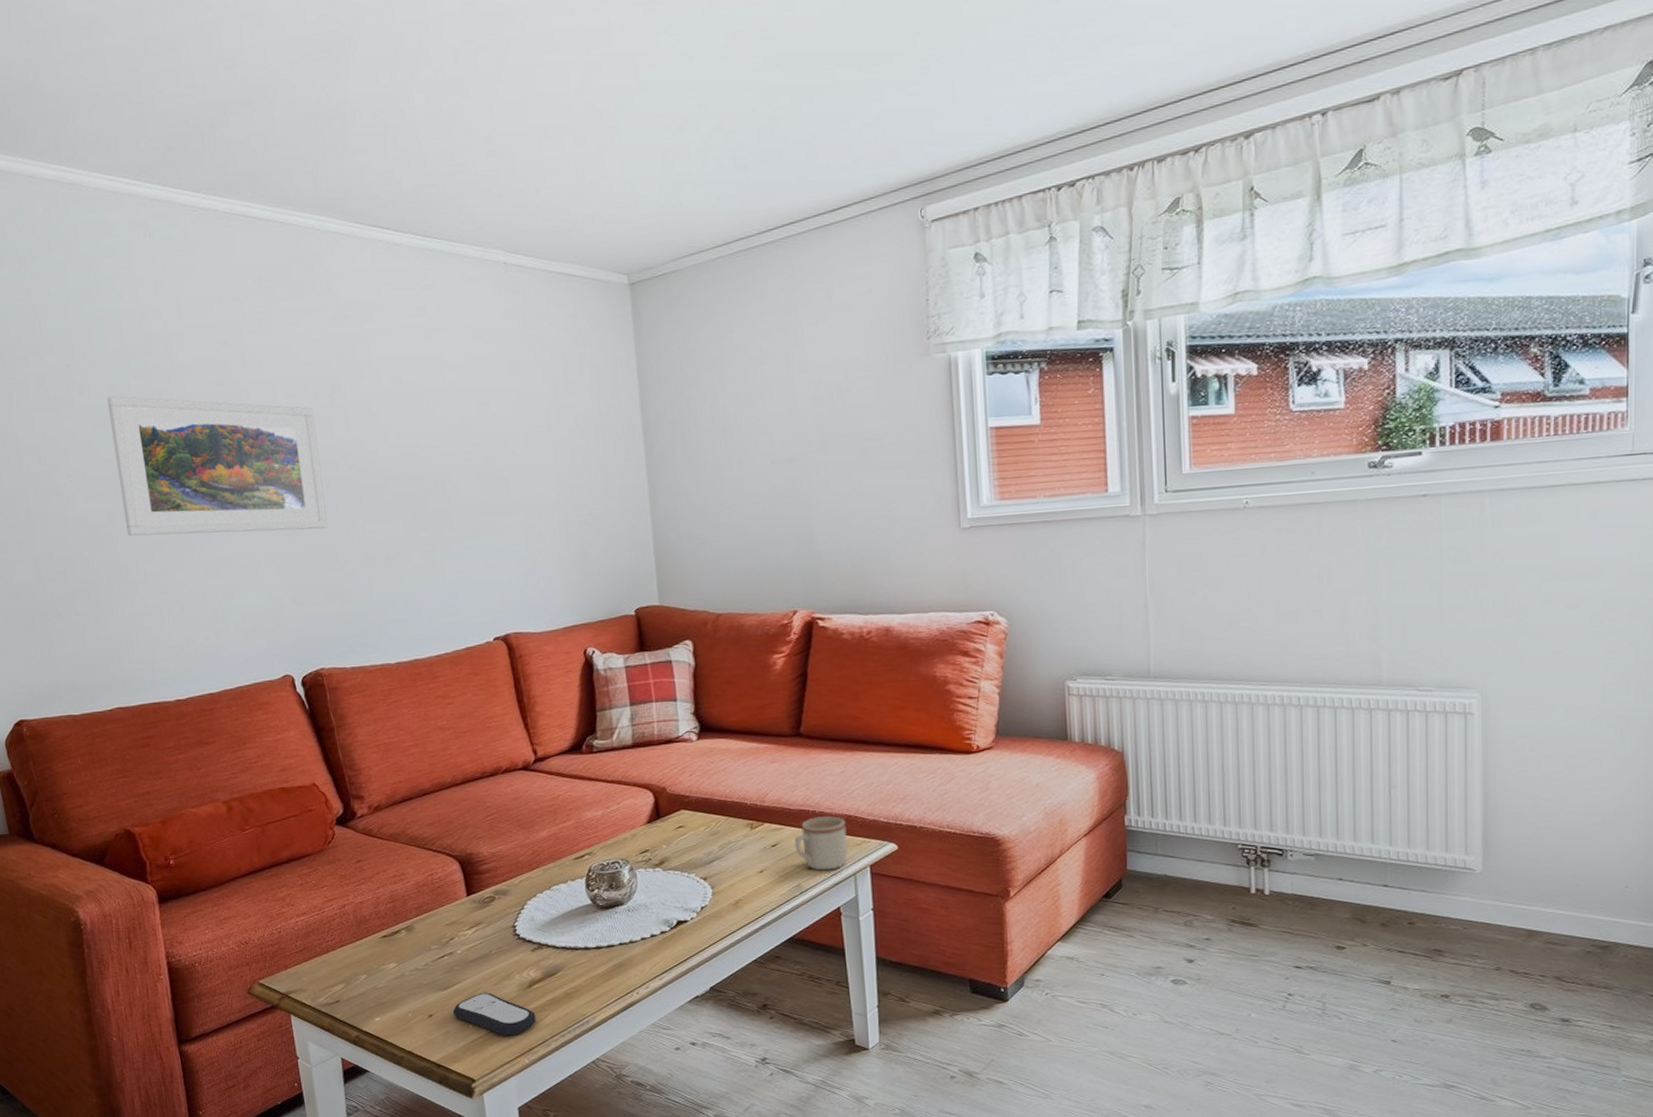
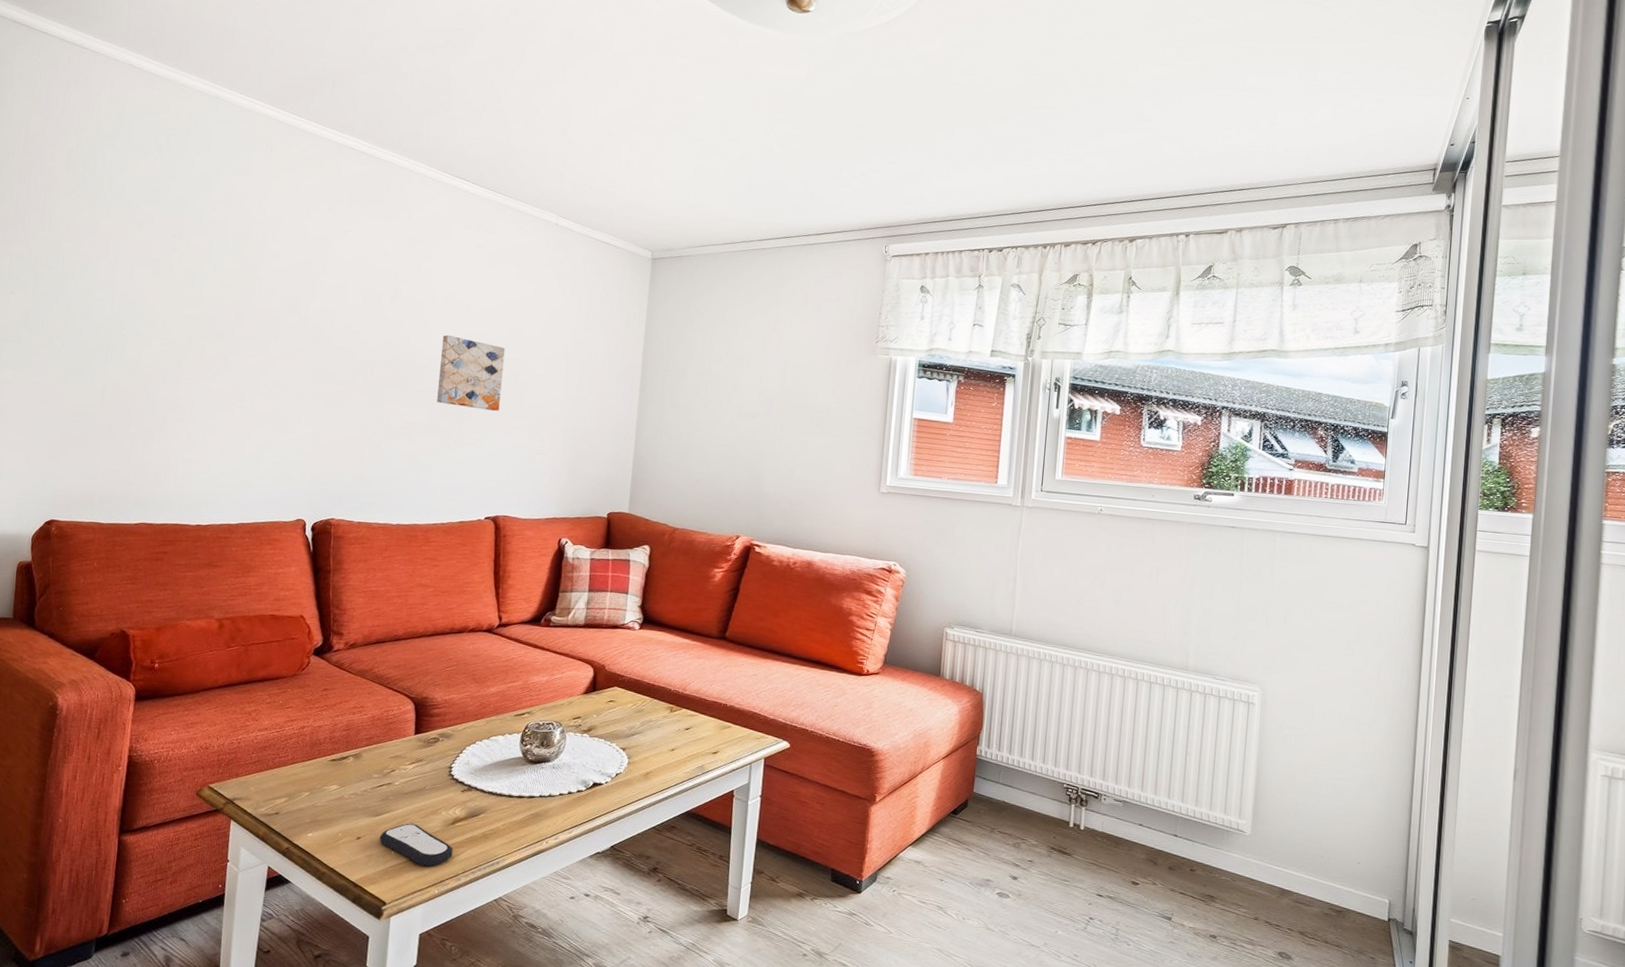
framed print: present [107,396,328,536] -> none [190,266,375,404]
wall art: none [399,426,484,512] -> present [437,334,505,411]
mug: present [794,815,848,871] -> none [704,709,750,757]

